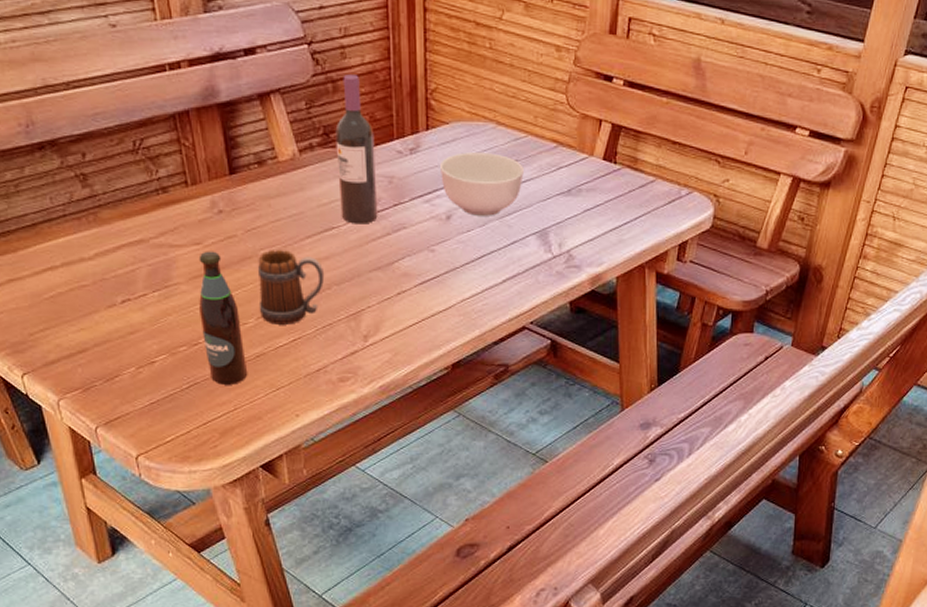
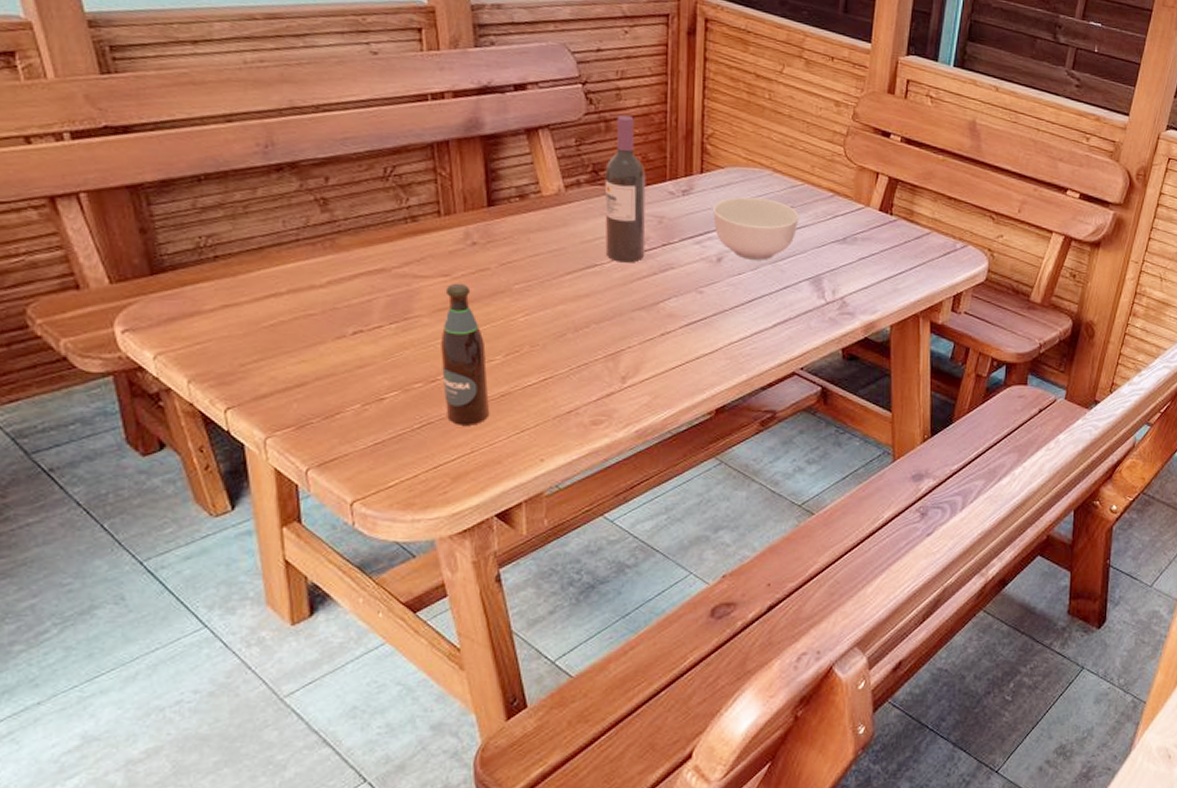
beer mug: present [257,249,325,325] -> none [508,284,584,363]

